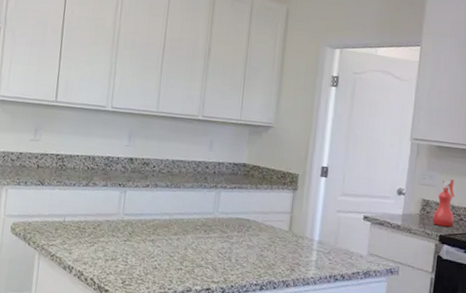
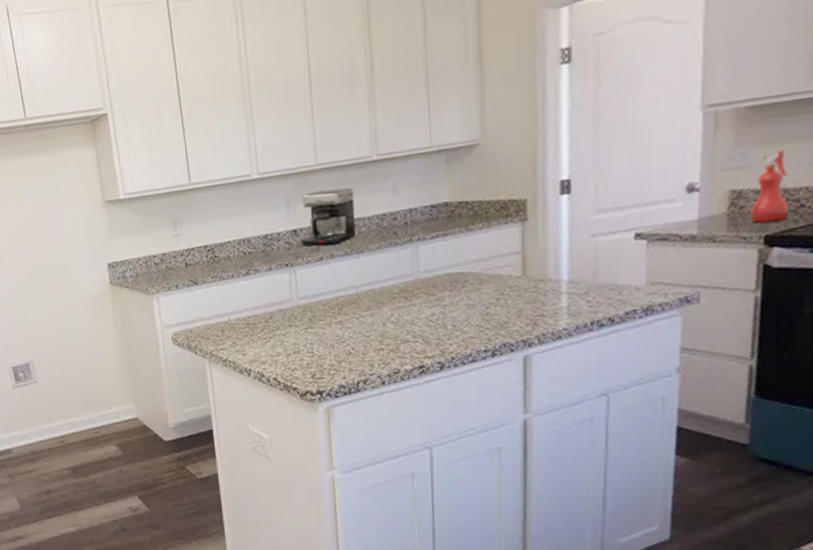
coffee maker: none [134,132,181,177] -> present [301,187,356,247]

